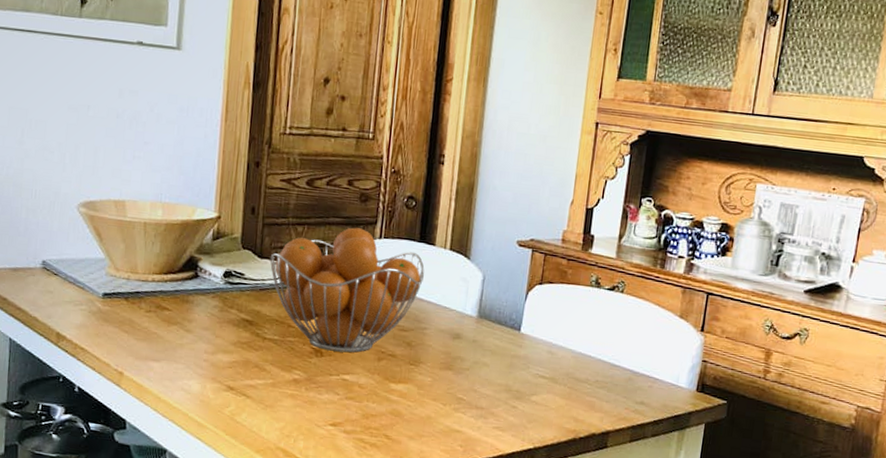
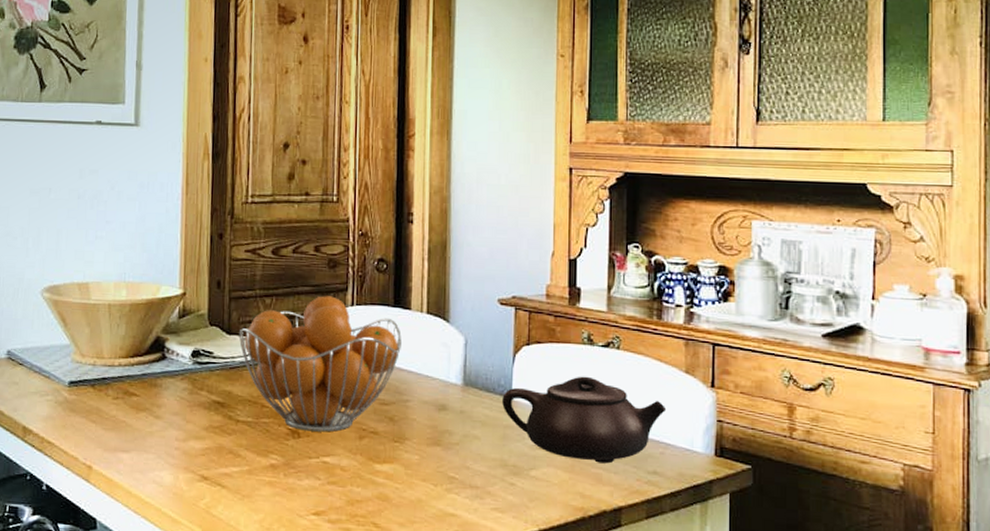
teapot: none [512,315,659,393] -> present [502,376,667,464]

